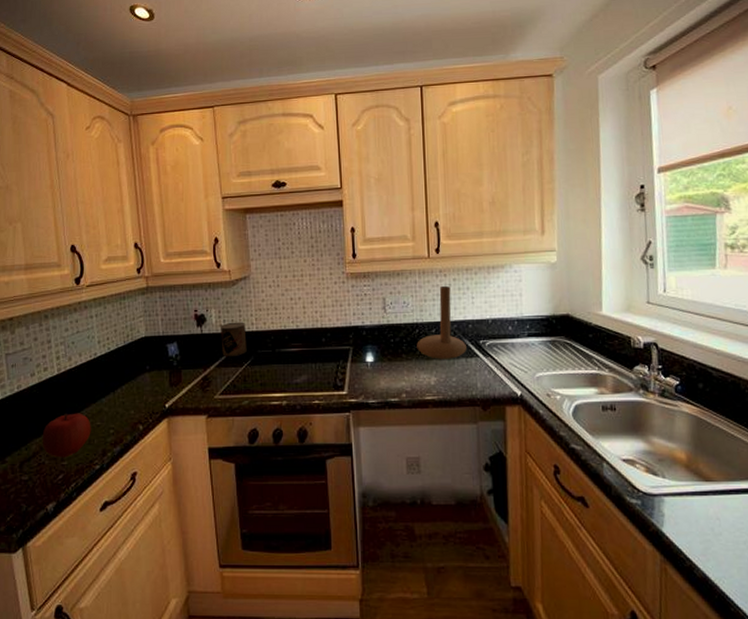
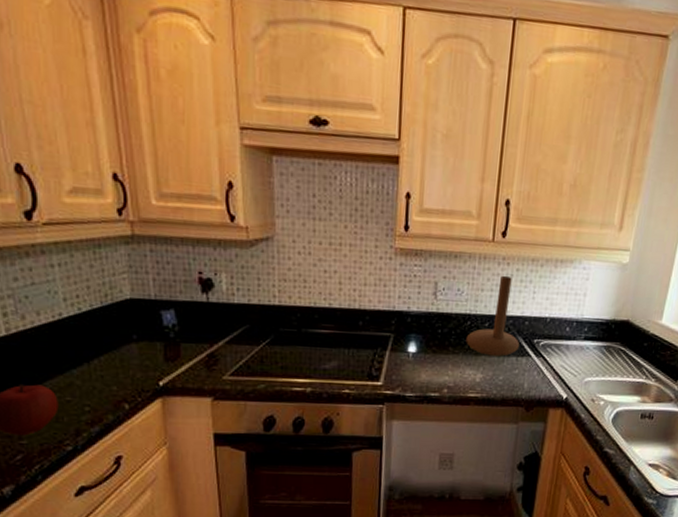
tin can: present [221,322,247,357] -> none [233,291,266,334]

